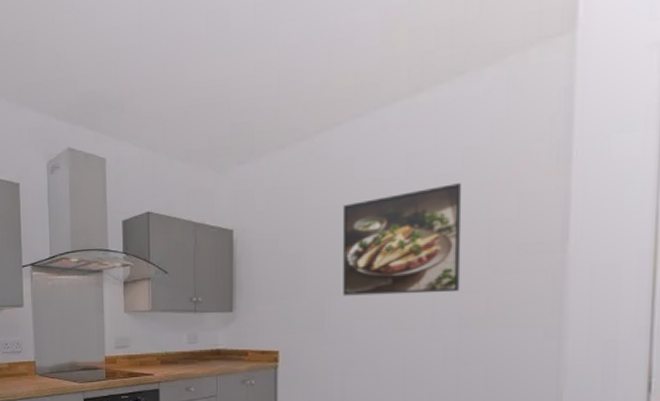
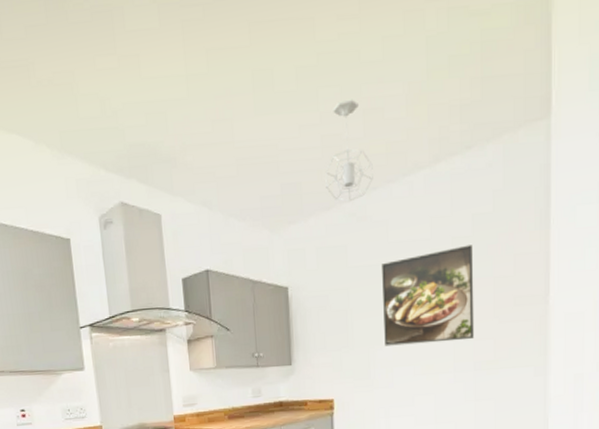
pendant light: none [281,31,338,140] -> present [325,99,373,202]

